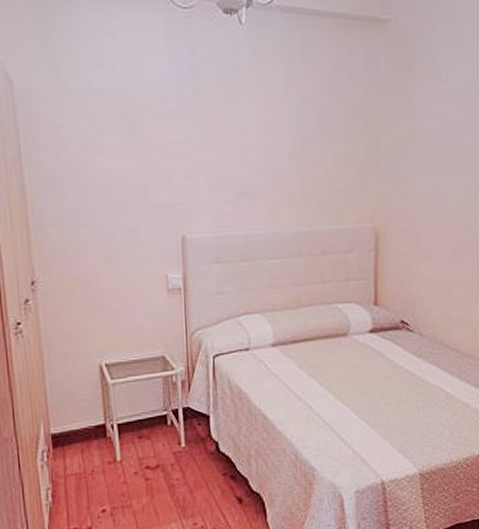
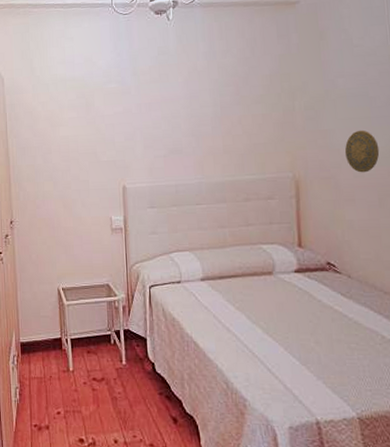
decorative plate: none [425,177,458,225] -> present [344,130,380,173]

